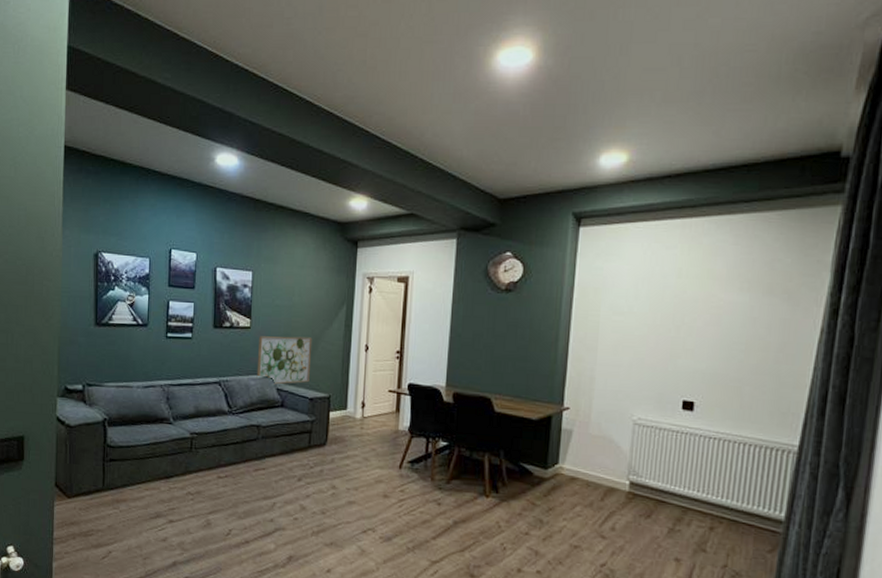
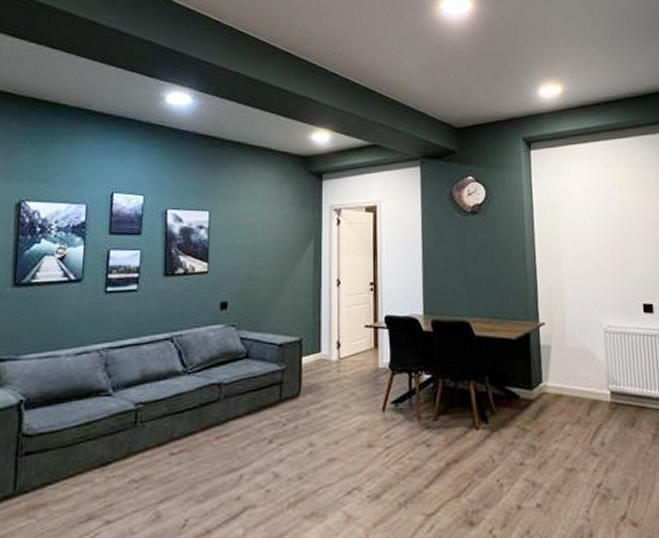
wall art: present [256,336,313,385] -> none [216,277,279,333]

